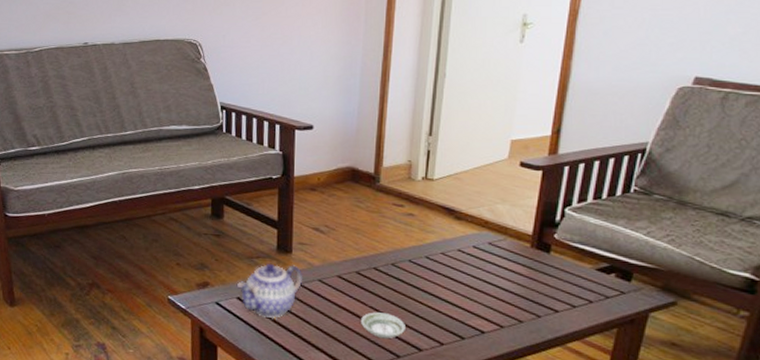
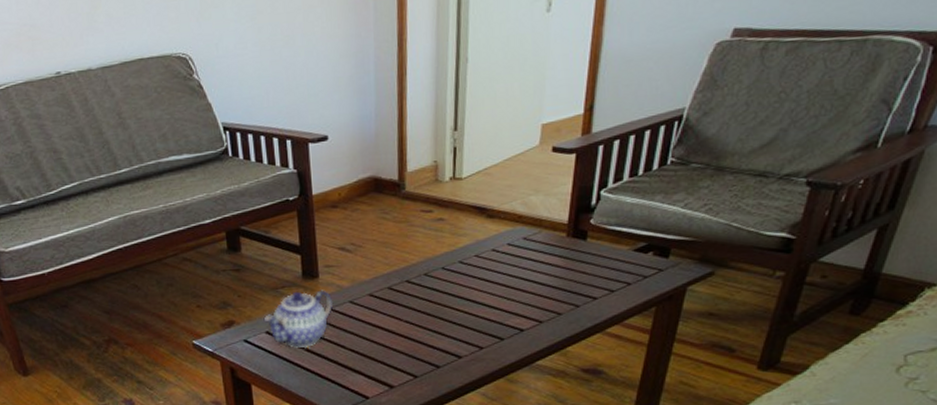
saucer: present [361,312,405,339] -> none [397,325,443,352]

